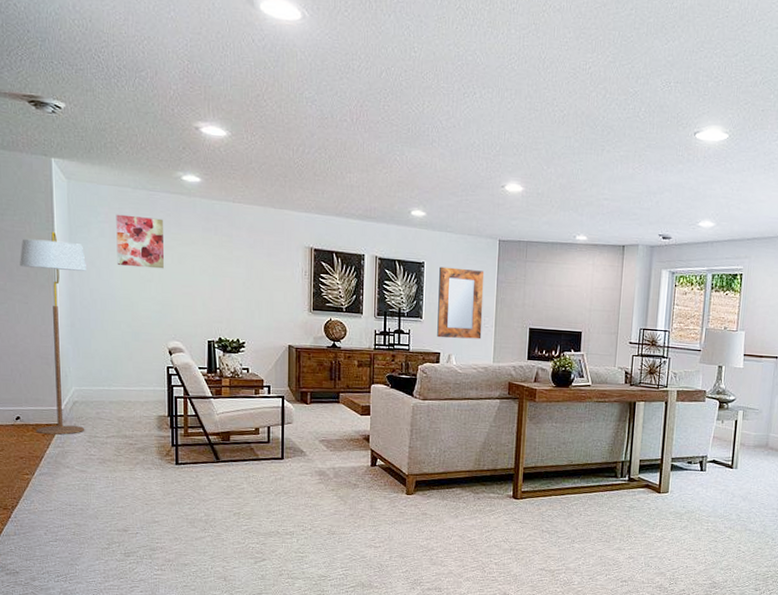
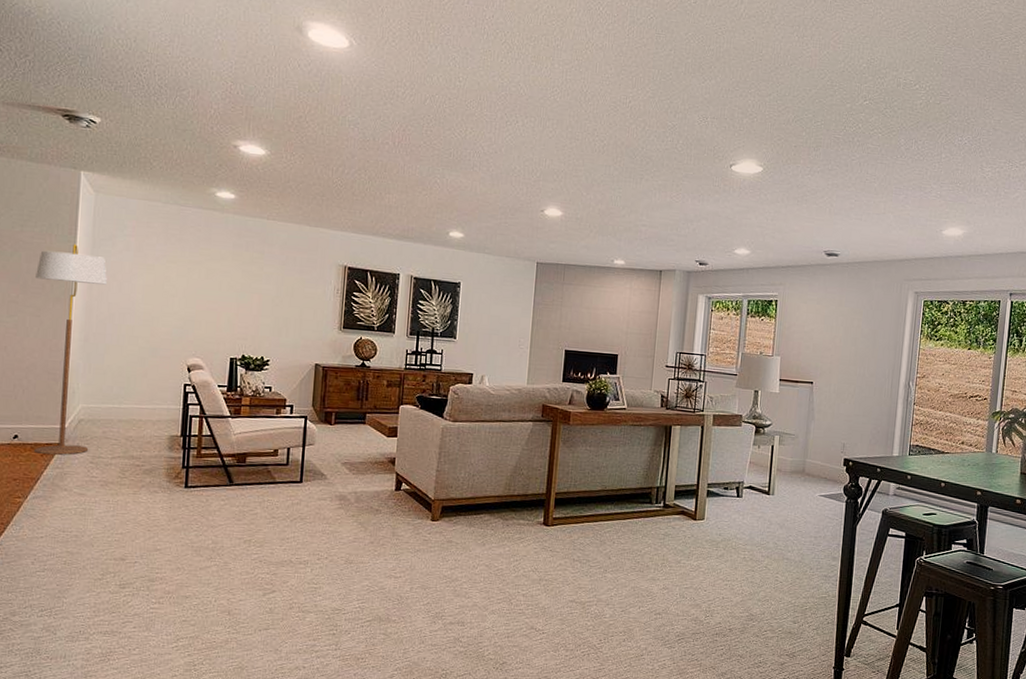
wall art: present [116,214,164,269] -> none [140,228,193,284]
home mirror: present [437,266,485,339] -> none [470,287,521,361]

